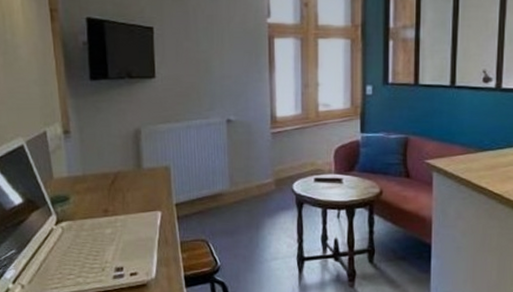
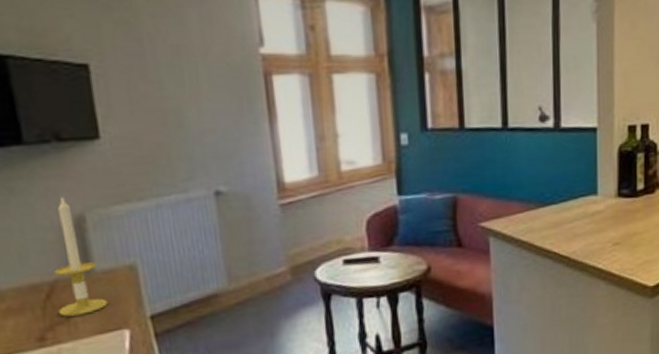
candle: none [118,115,149,197] -> present [54,196,108,317]

